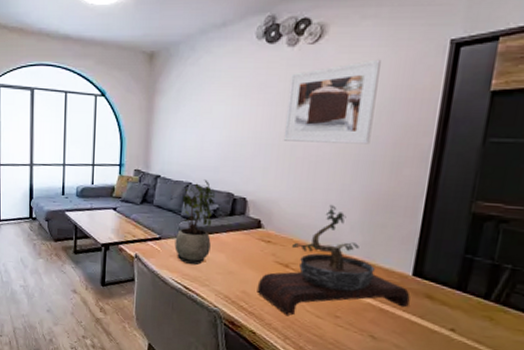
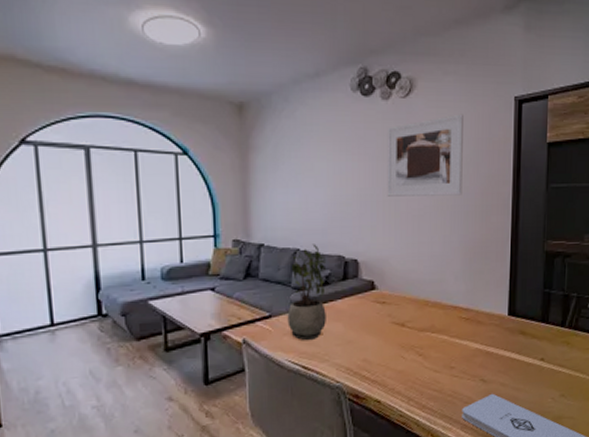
bonsai tree: present [257,205,410,316] -> none [377,257,508,376]

